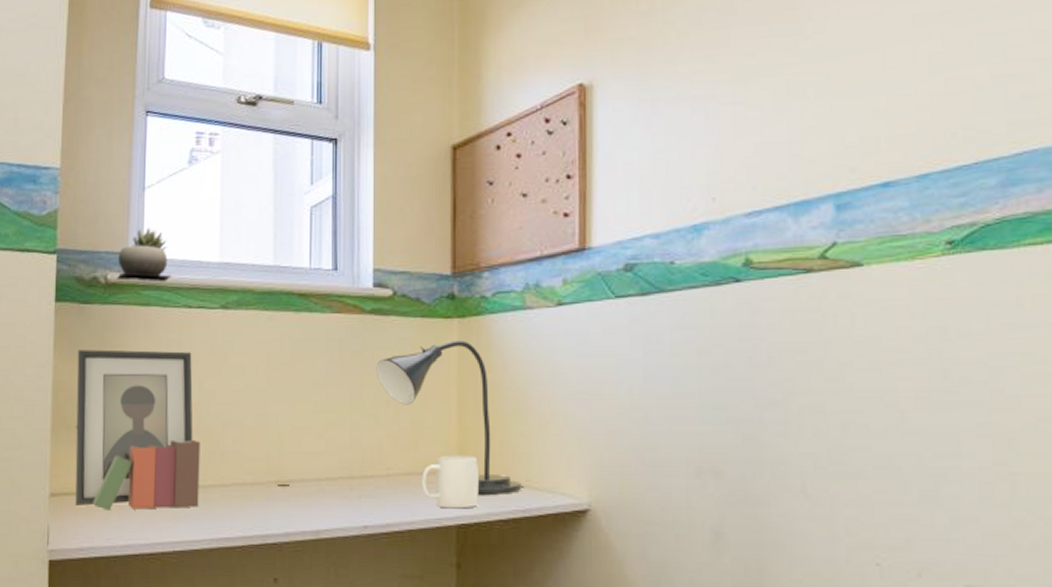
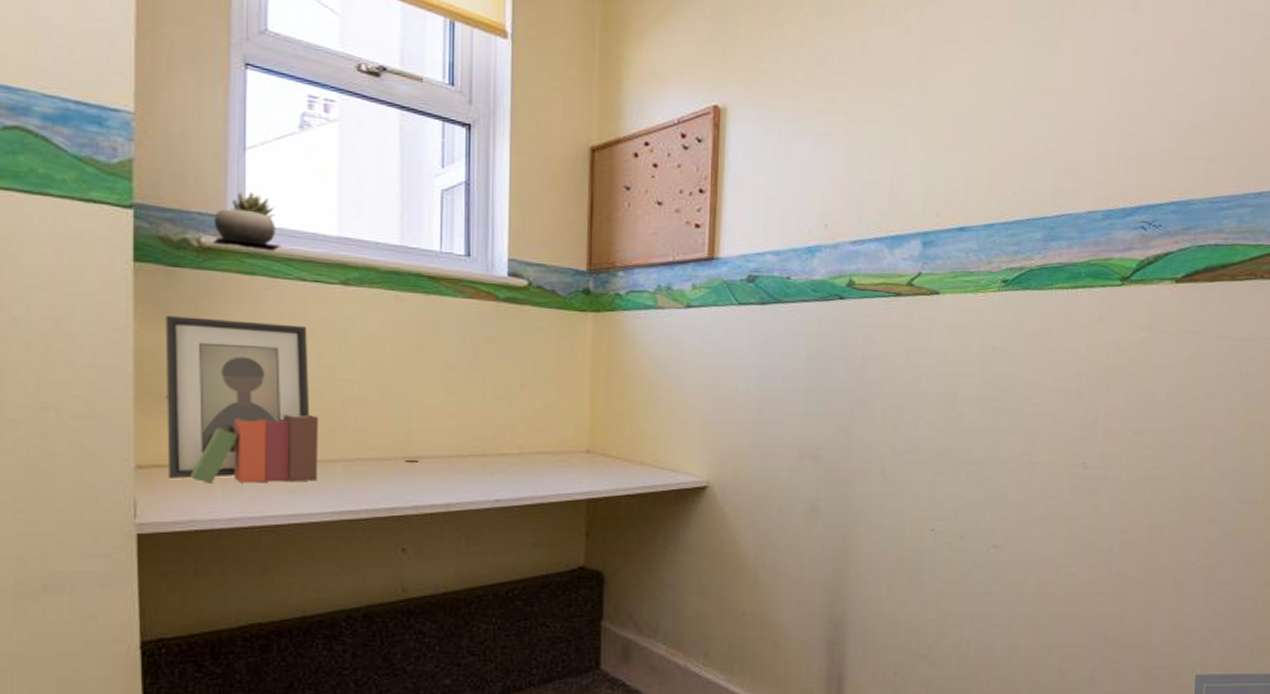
desk lamp: present [376,340,525,495] -> none [509,332,651,473]
mug: present [422,455,480,509] -> none [554,437,610,485]

